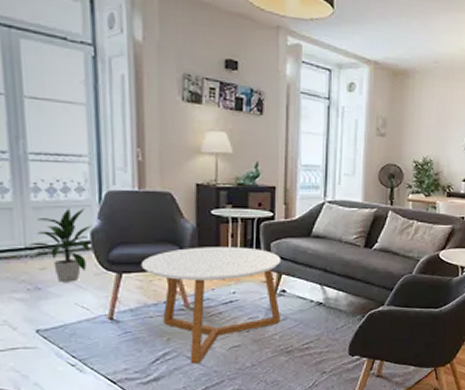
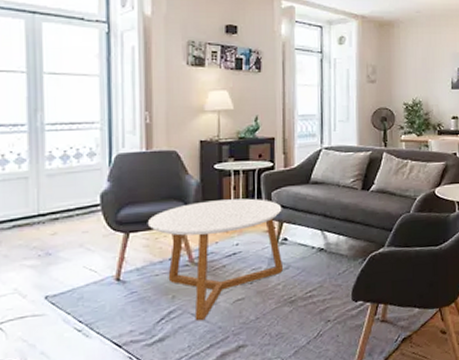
indoor plant: present [26,208,96,282] -> none [39,172,105,246]

